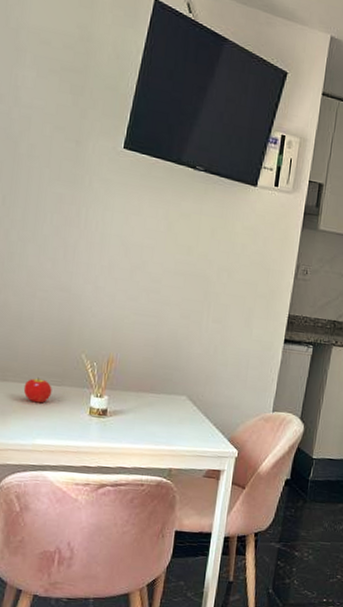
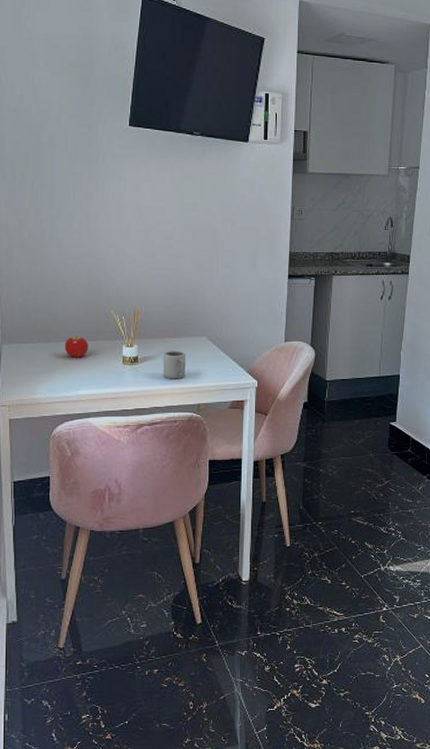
cup: none [133,407,162,439] -> present [162,351,186,379]

